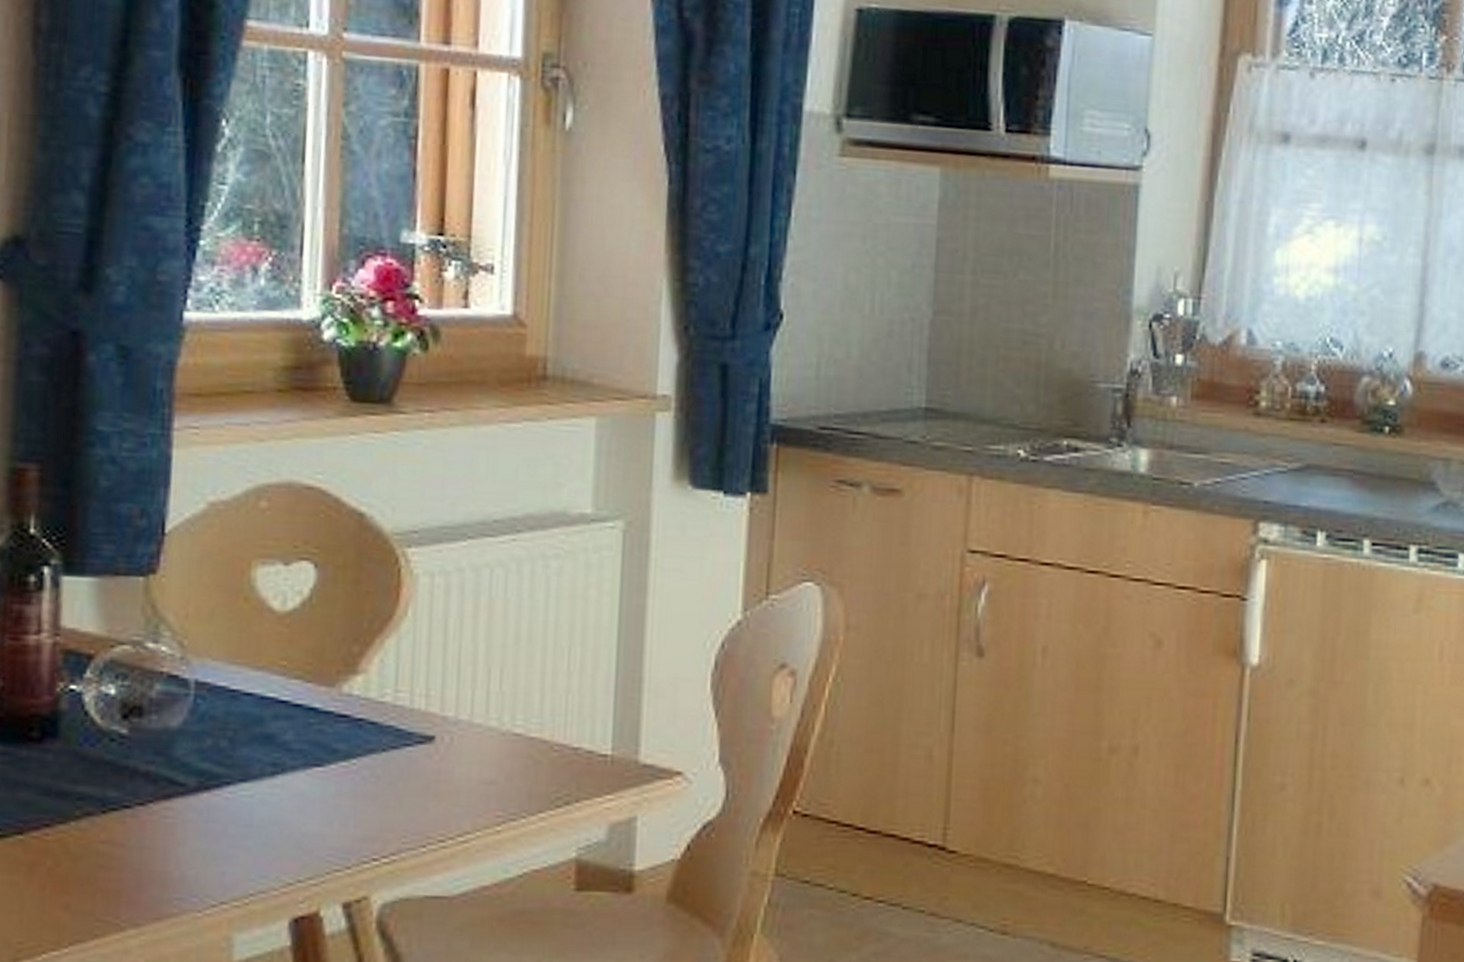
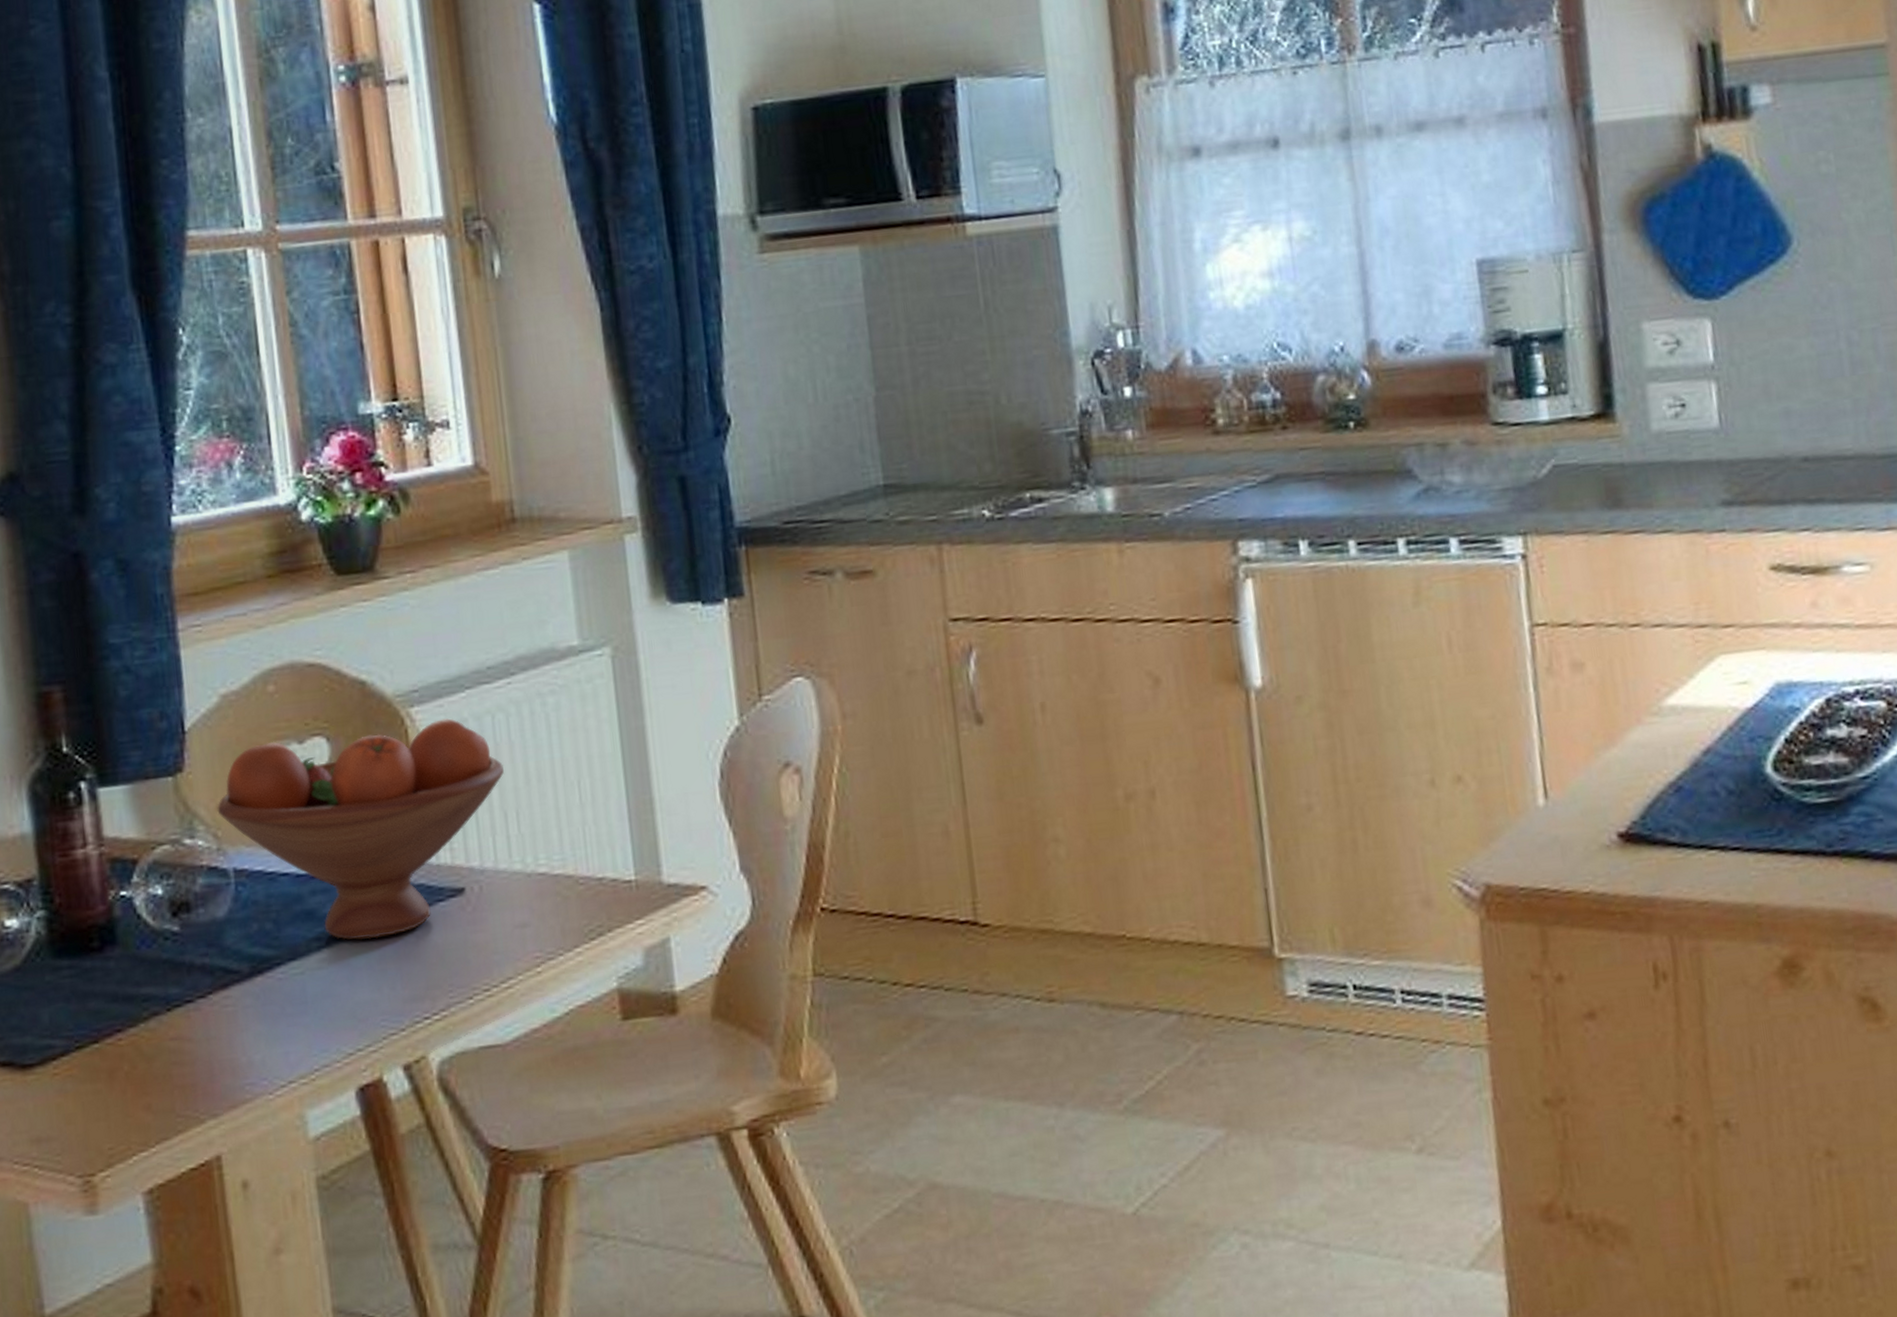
fruit bowl: none [187,558,494,773] -> present [217,718,504,940]

